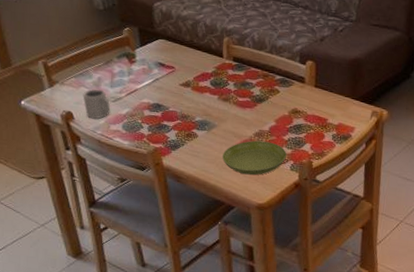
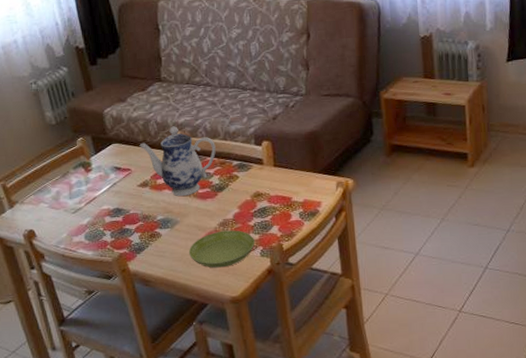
cup: present [82,89,111,120] -> none [43,203,72,234]
teapot: none [185,31,261,102] -> present [139,126,216,196]

